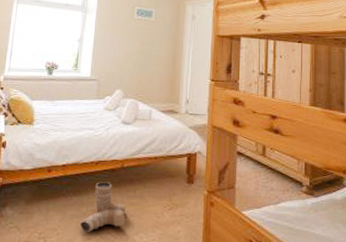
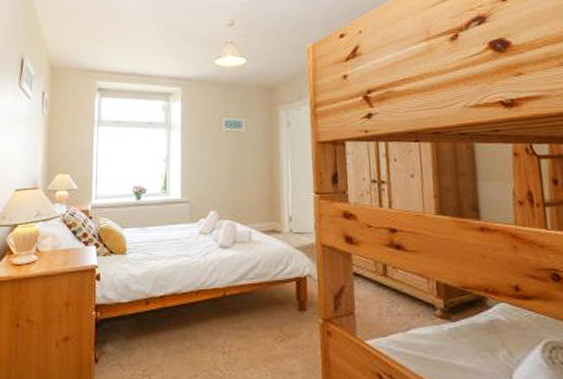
boots: present [80,182,126,232] -> none [185,313,234,368]

